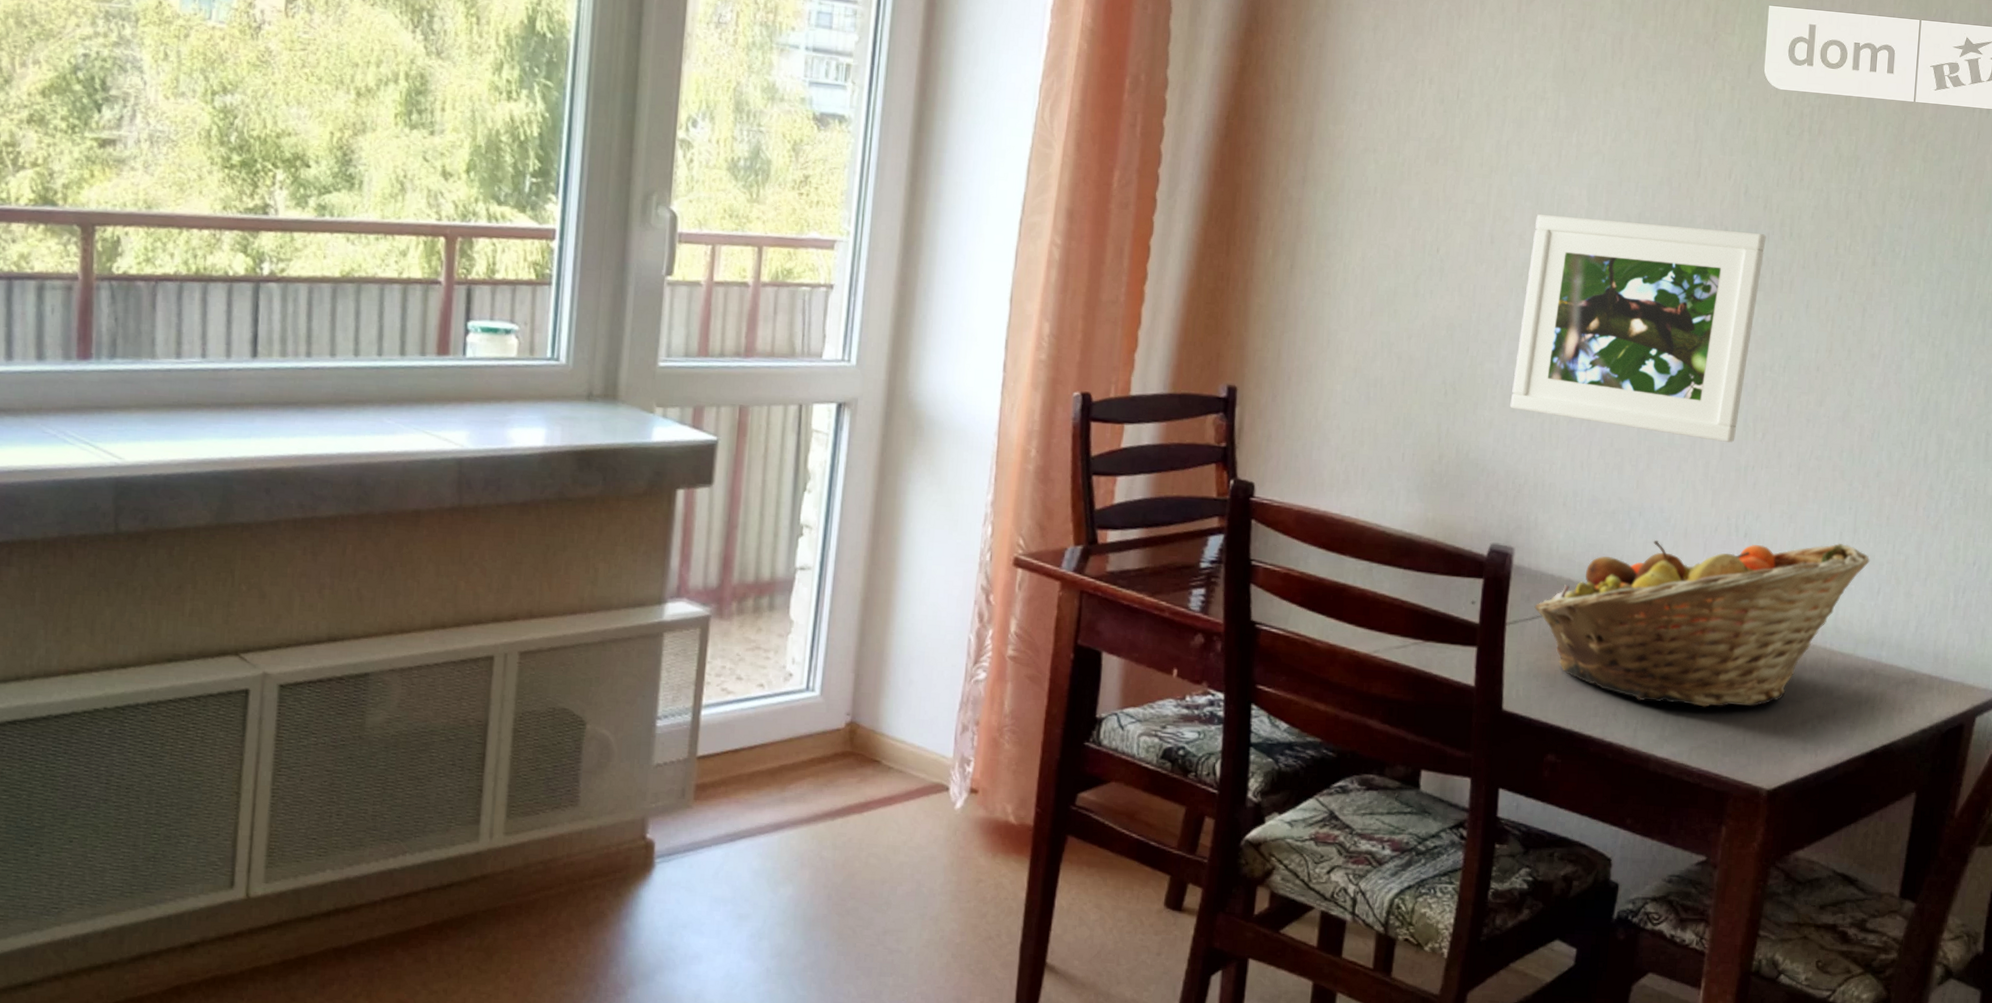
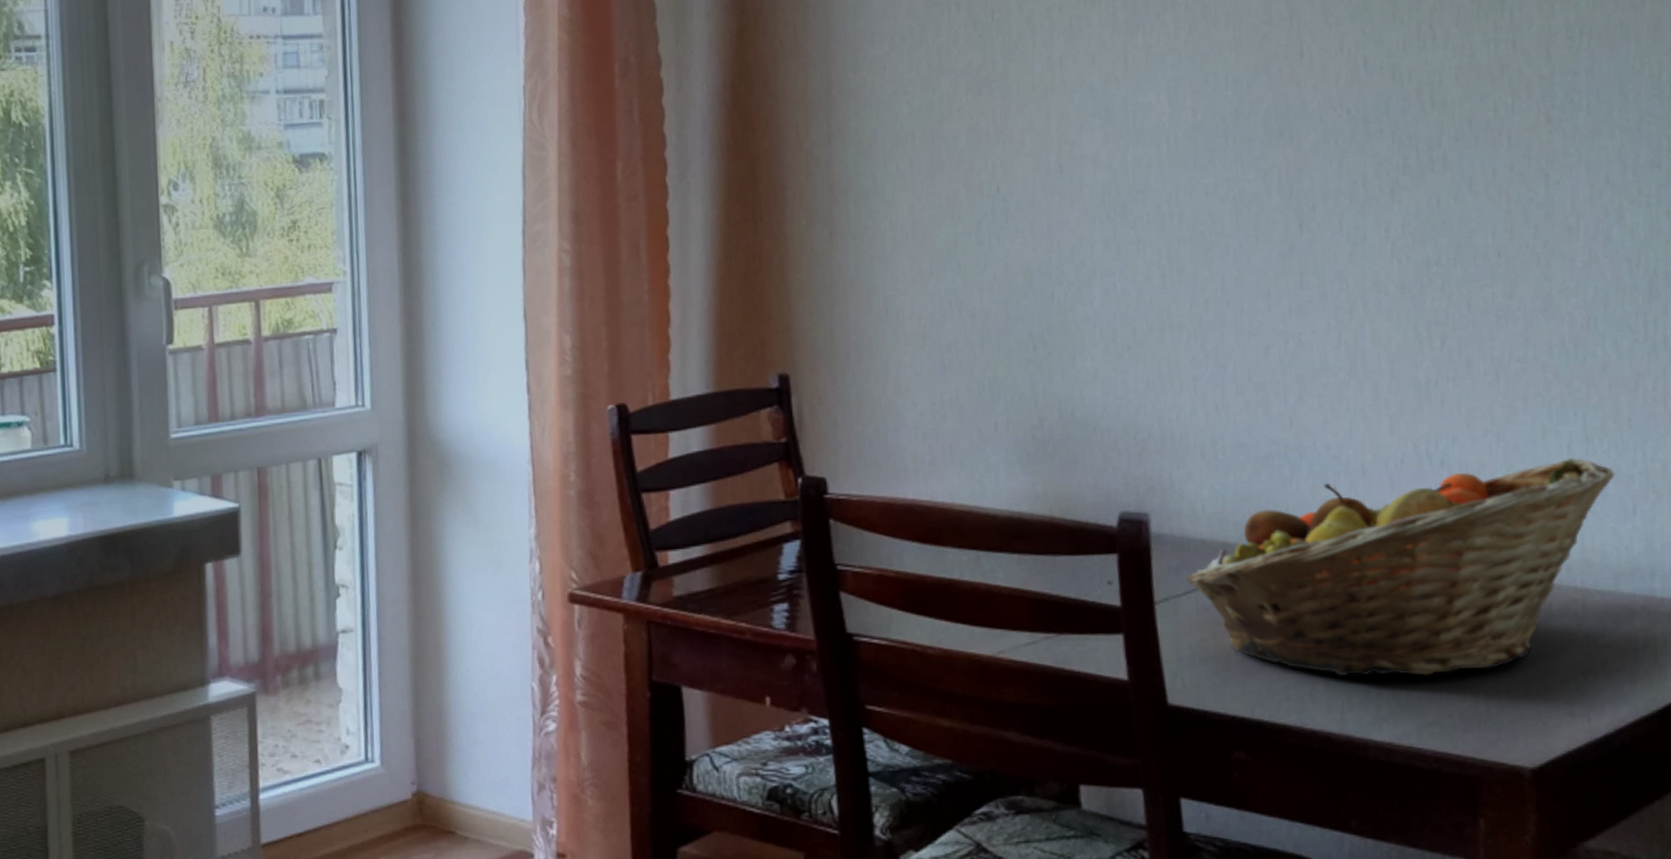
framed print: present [1510,213,1766,443] -> none [1109,108,1407,358]

